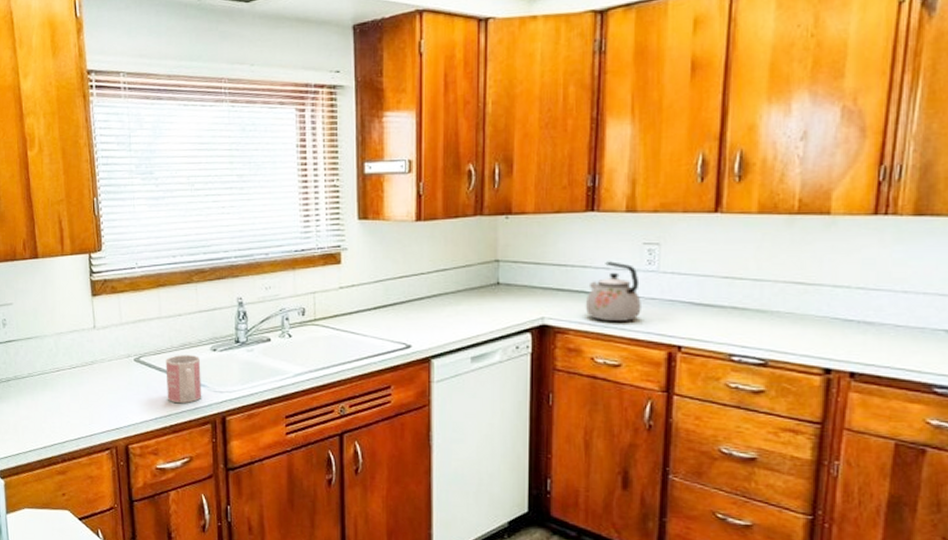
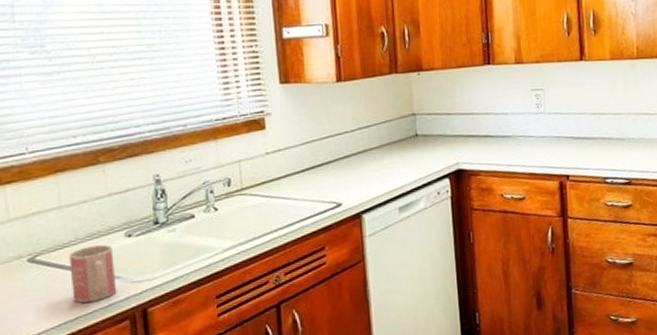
kettle: present [585,261,641,322] -> none [491,107,536,160]

